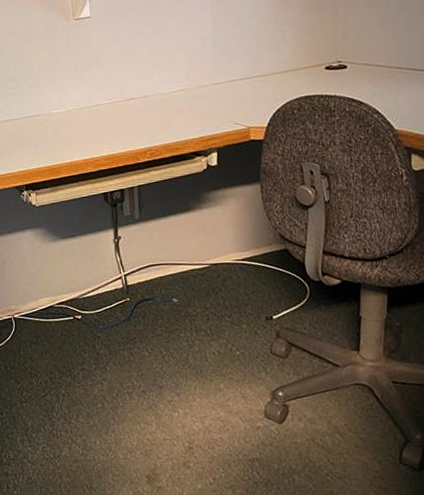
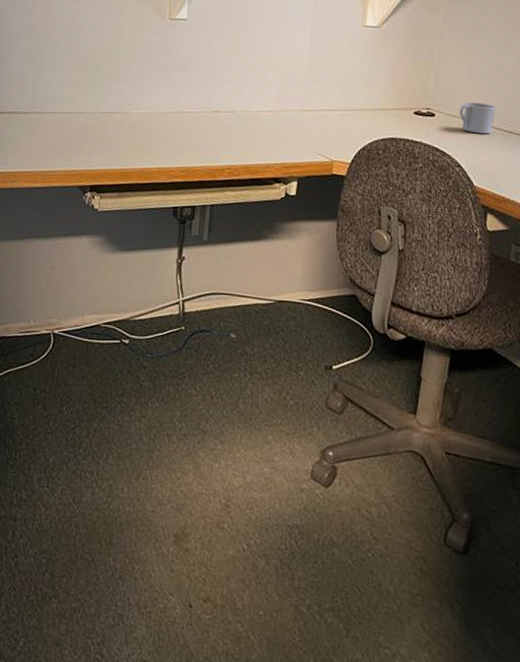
mug: none [371,46,410,78] -> present [459,102,496,134]

